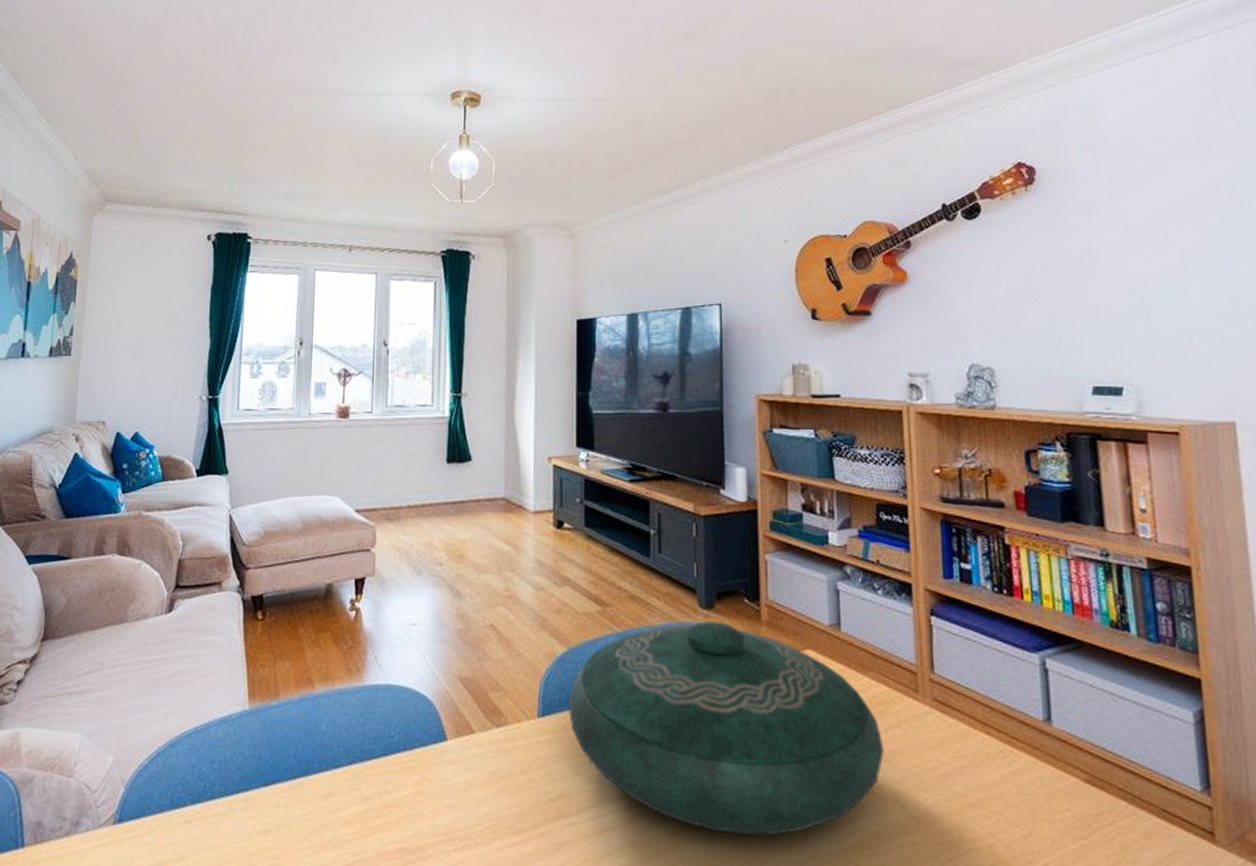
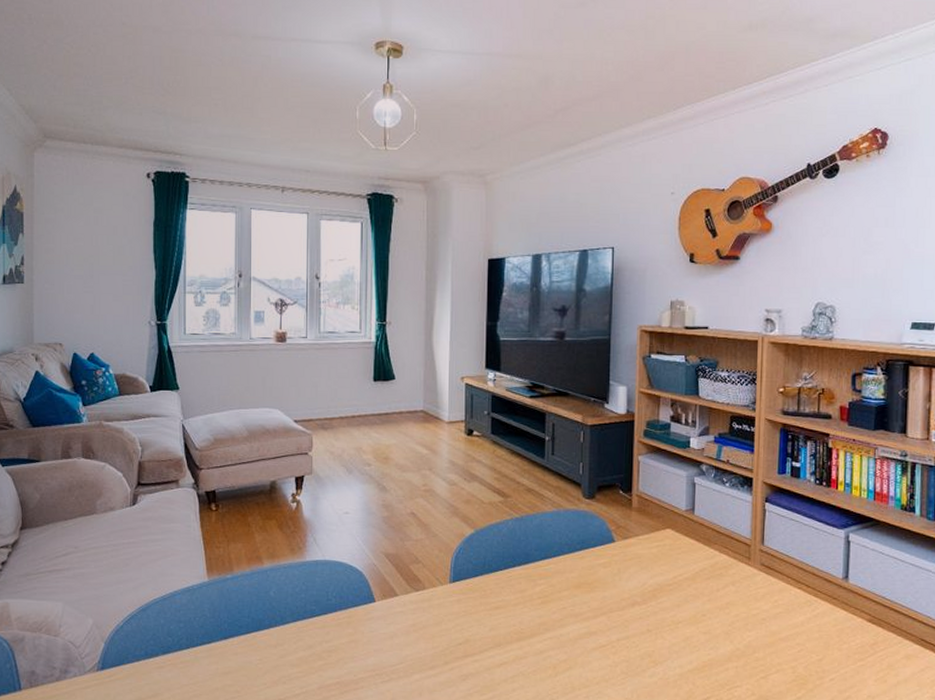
decorative bowl: present [567,621,885,836] -> none [474,508,721,665]

